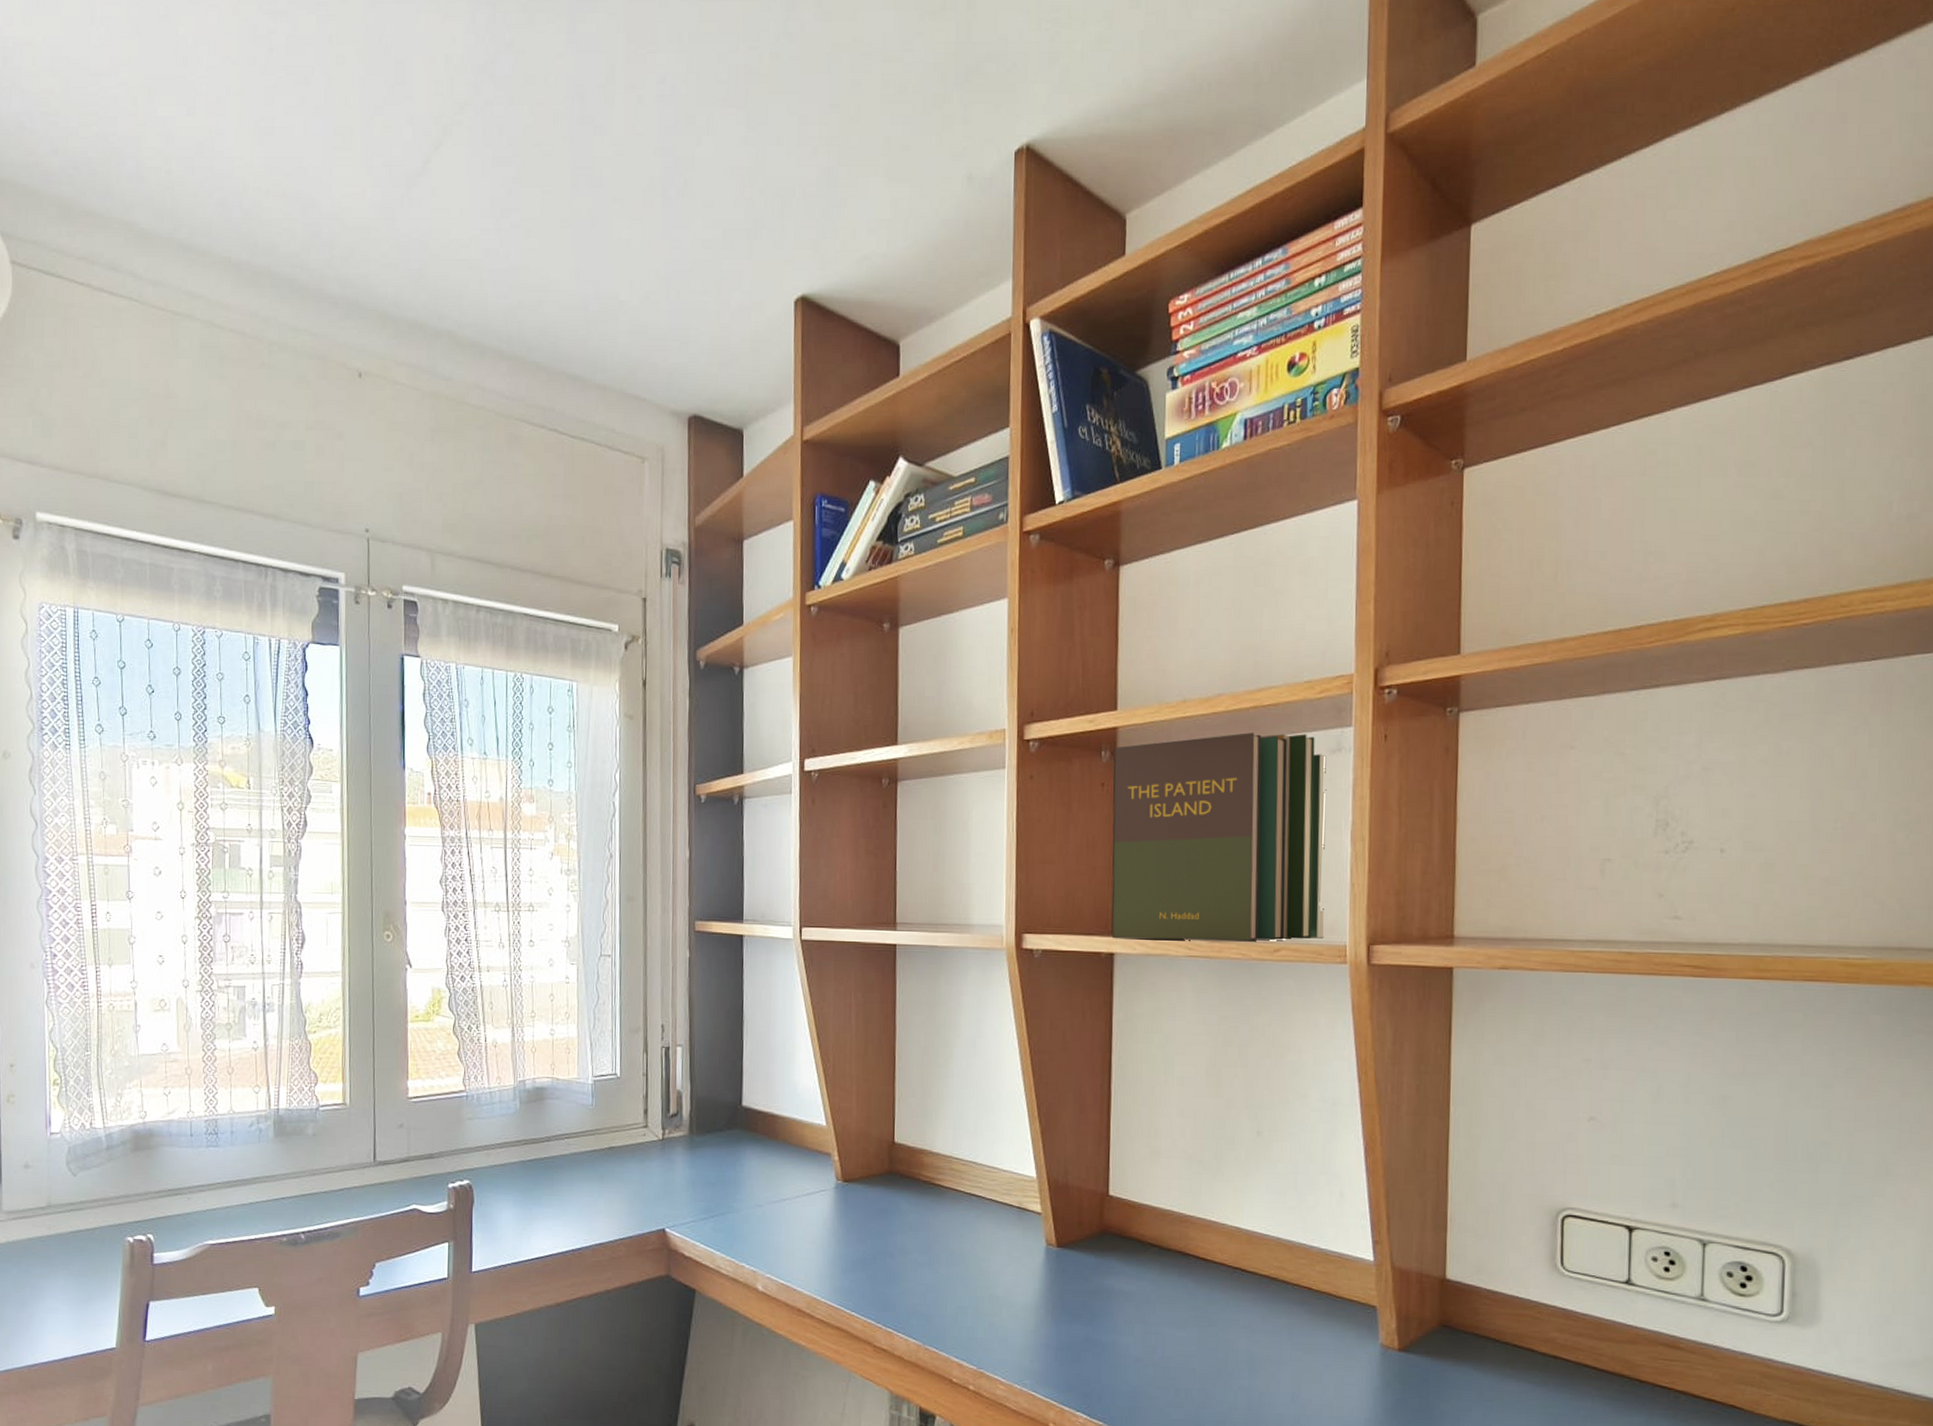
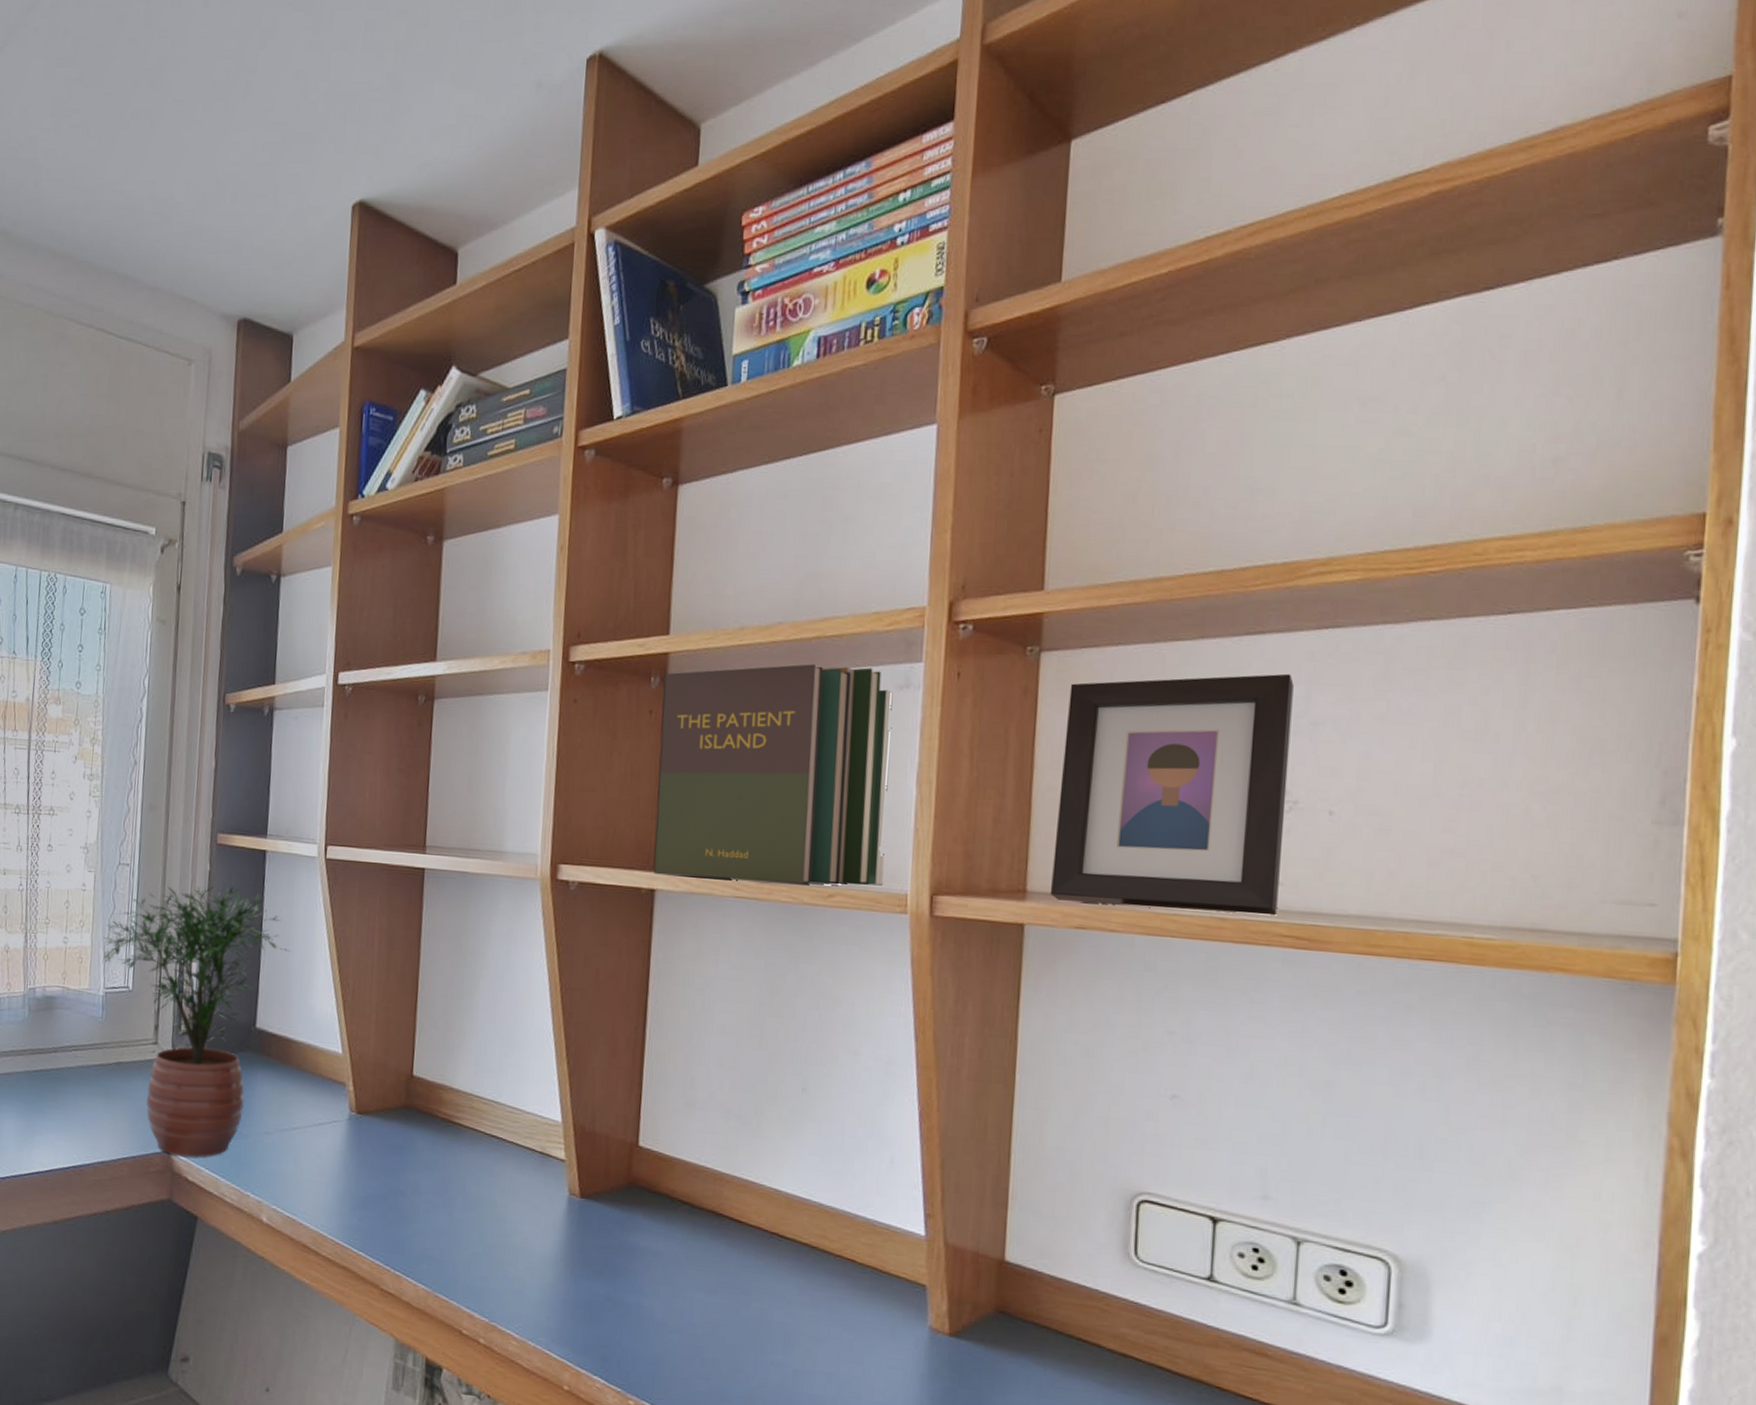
potted plant: none [589,970,772,1234] -> present [101,885,291,1158]
picture frame: none [1476,723,1686,948] -> present [1051,673,1294,916]

